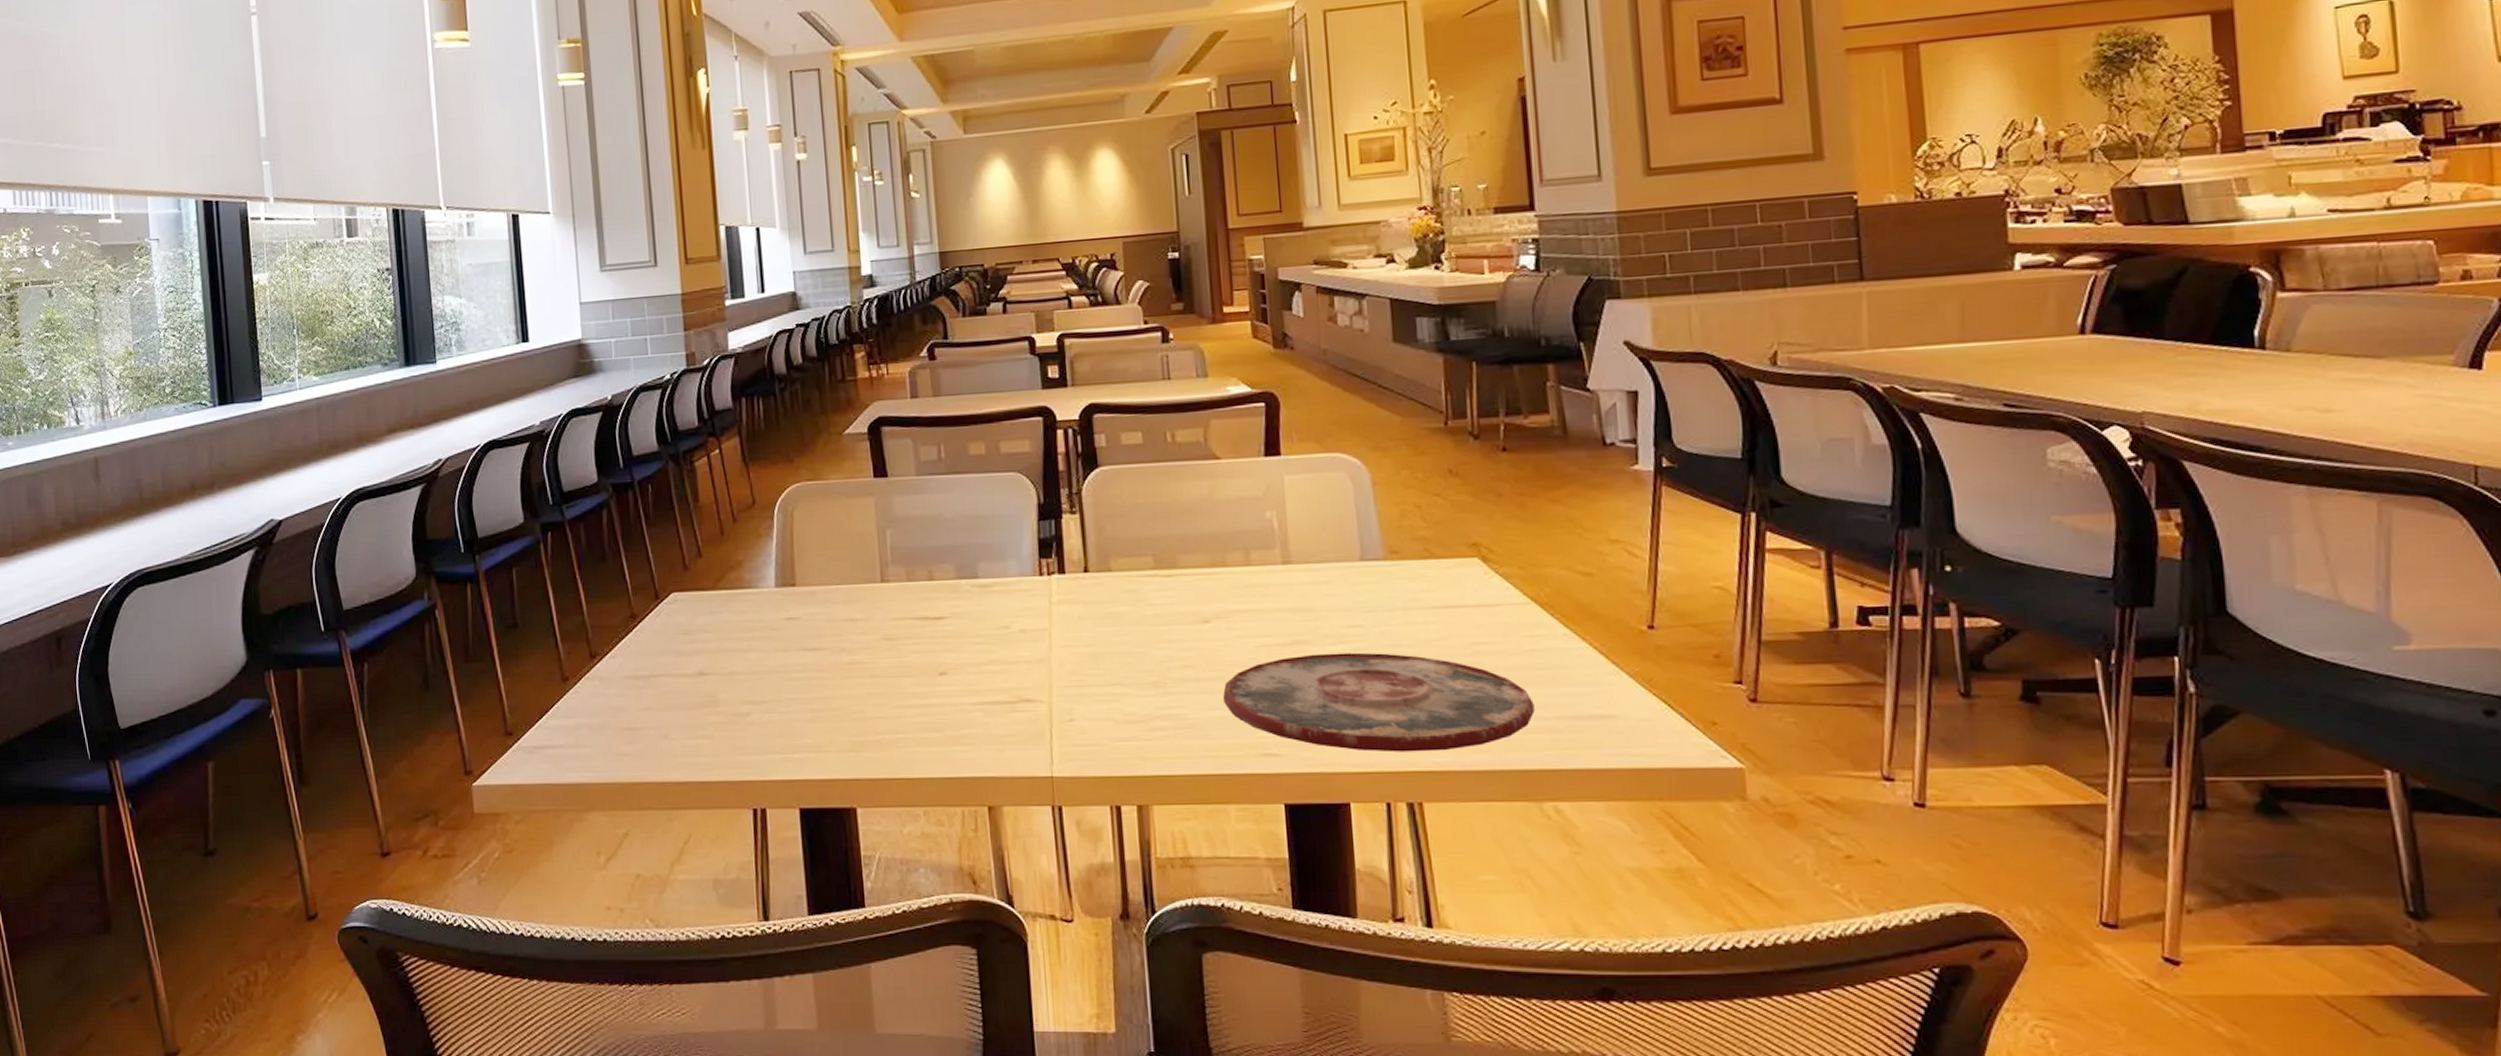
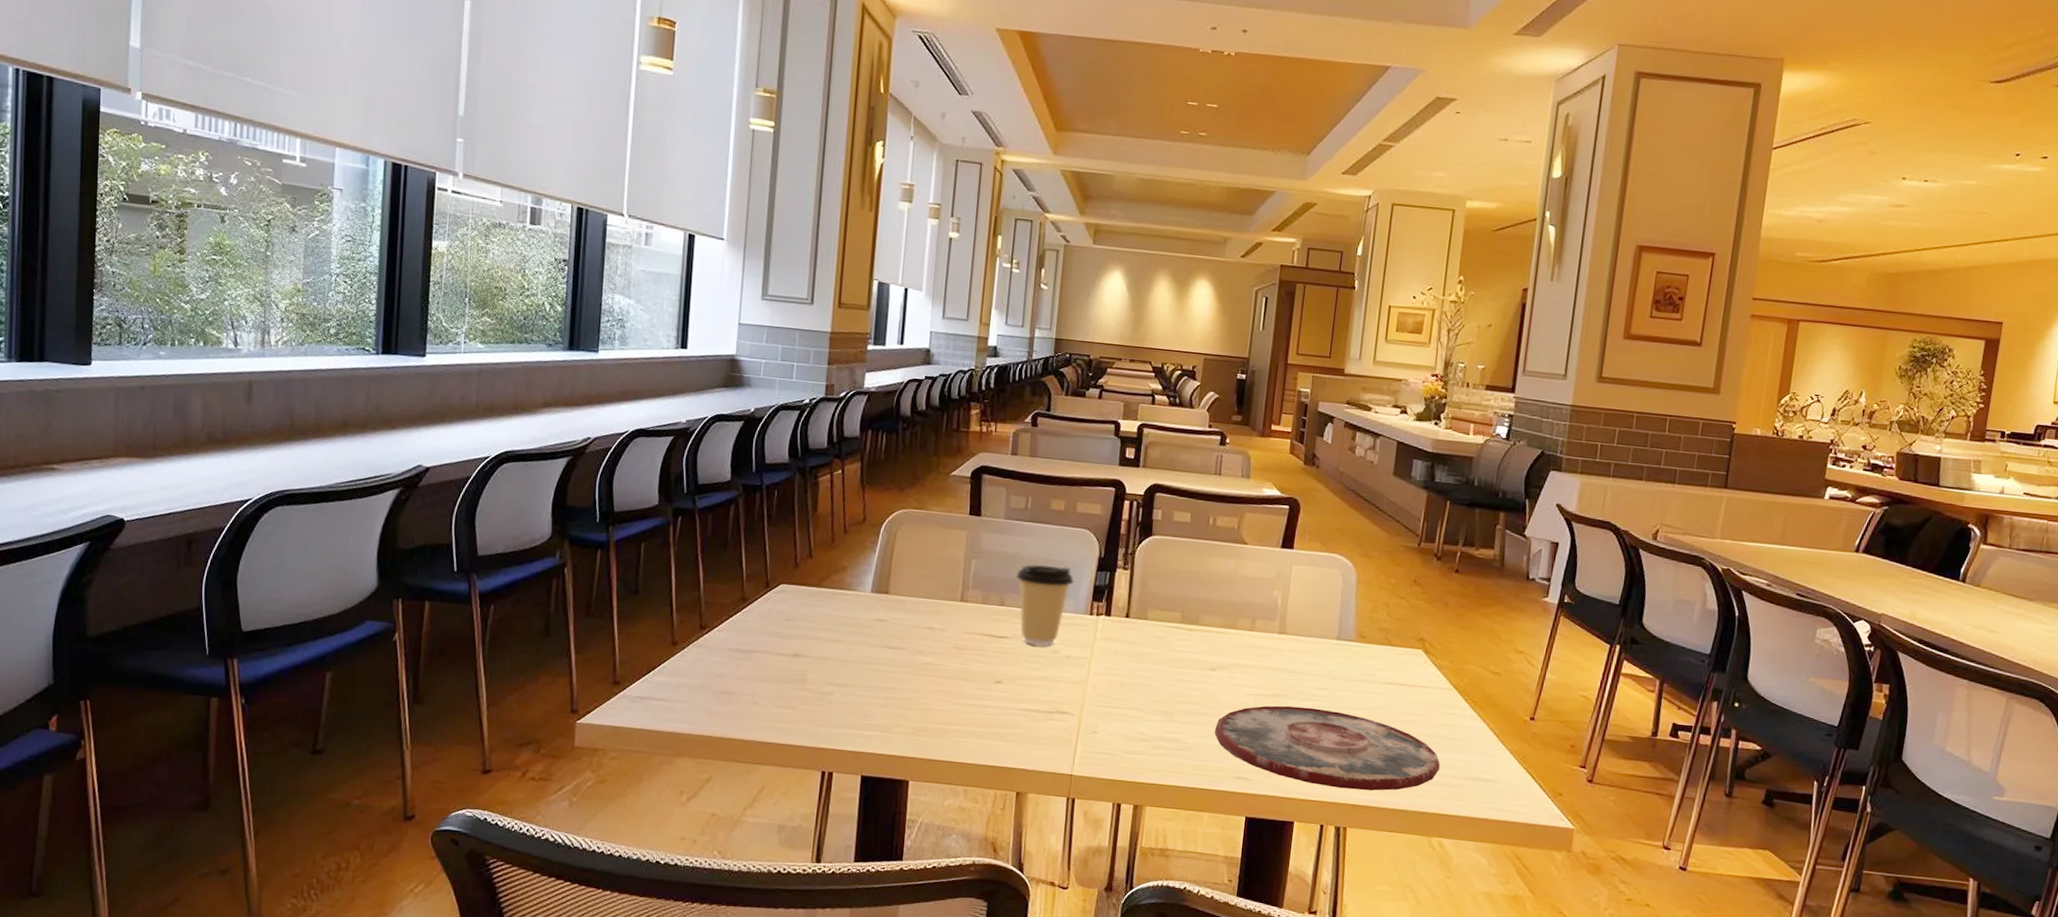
coffee cup: none [941,521,1013,623] -> present [1016,564,1074,646]

